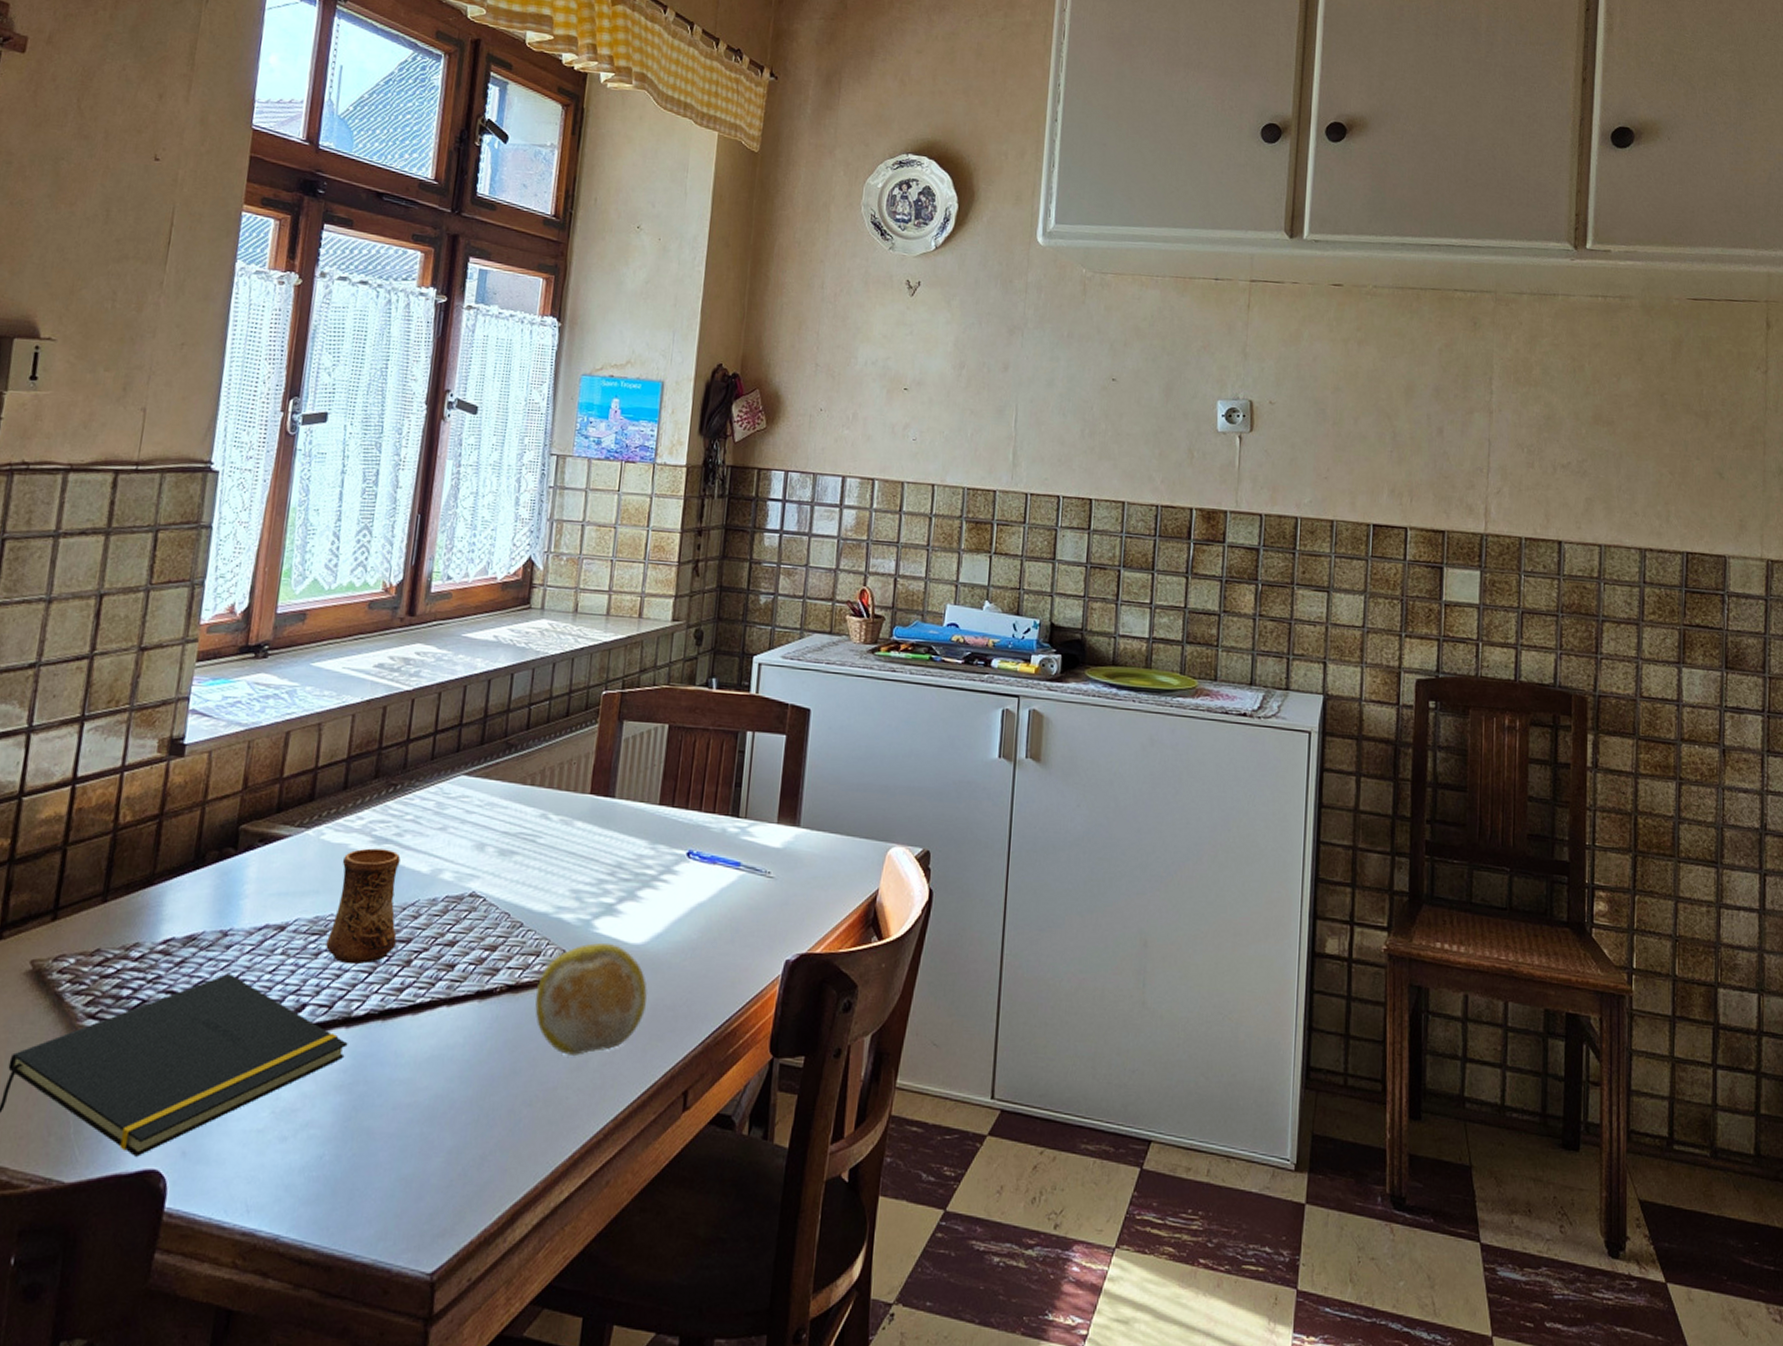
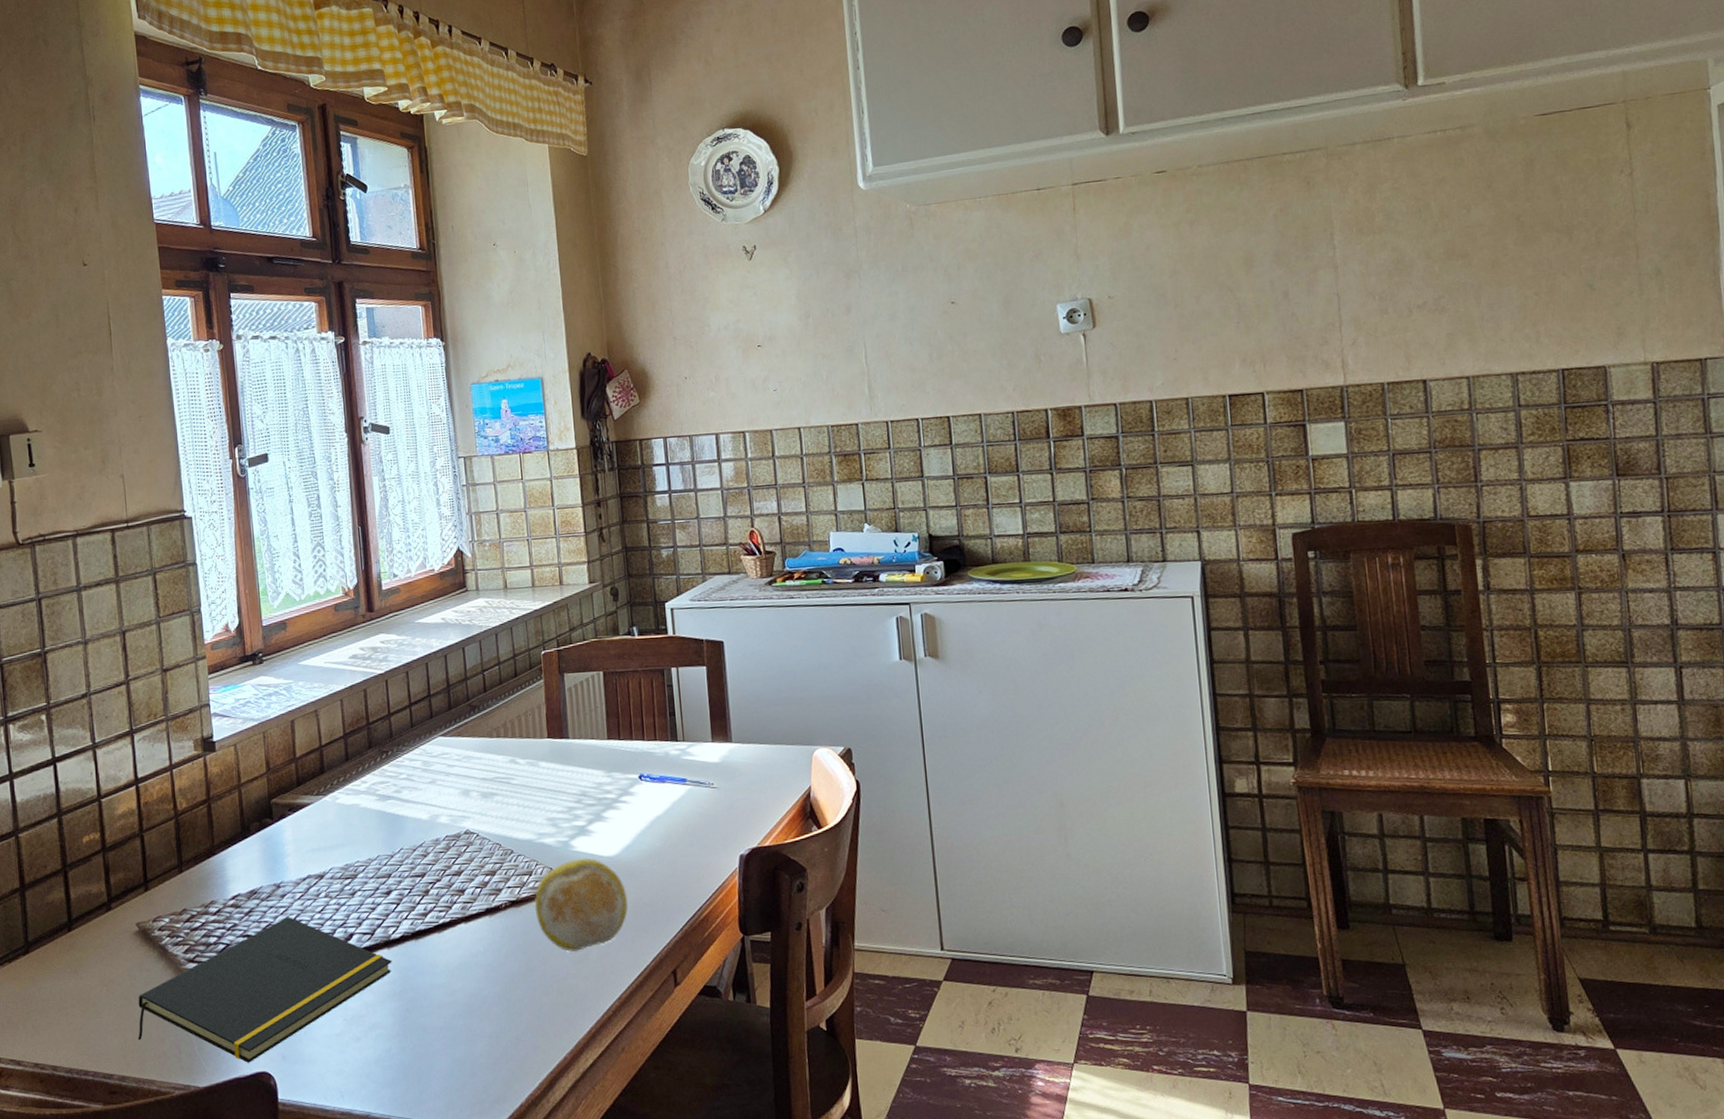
cup: present [326,848,401,964] -> none [357,804,414,898]

